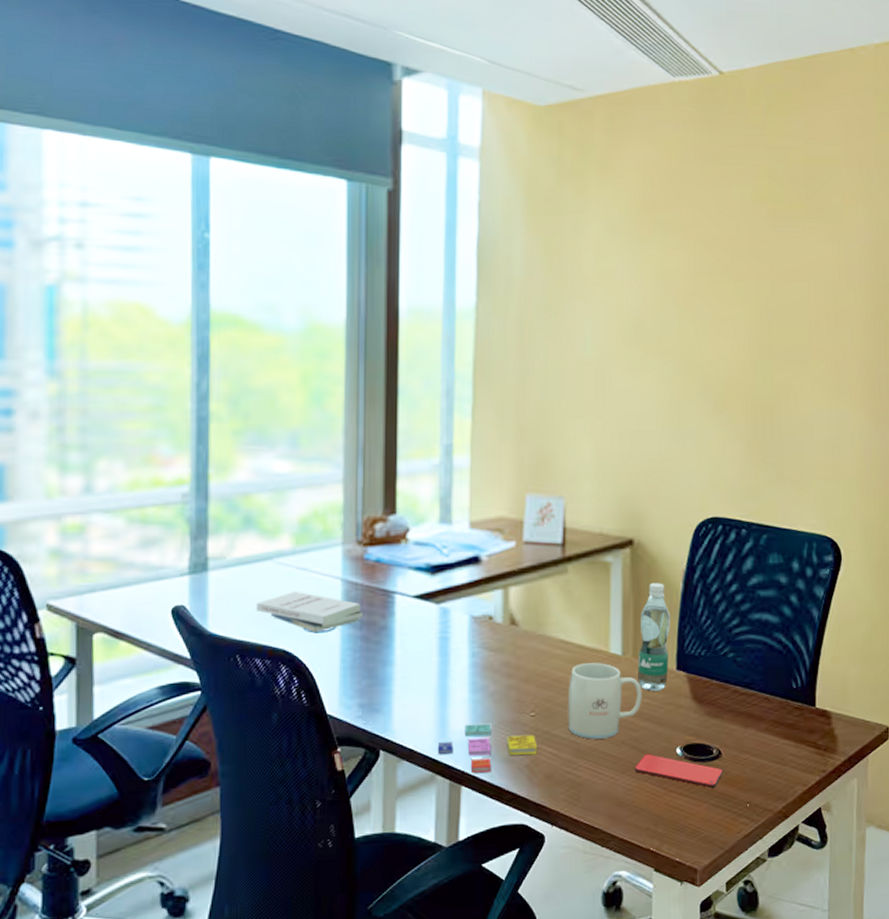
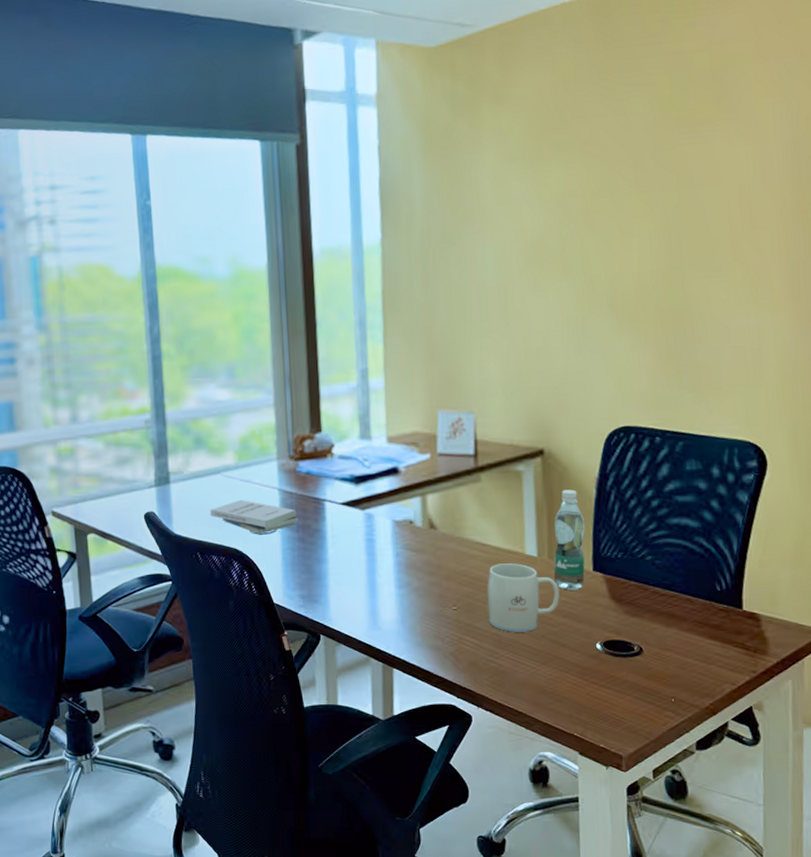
books: present [438,723,538,773] -> none [371,615,461,657]
phone: present [634,754,724,788] -> none [555,647,646,682]

